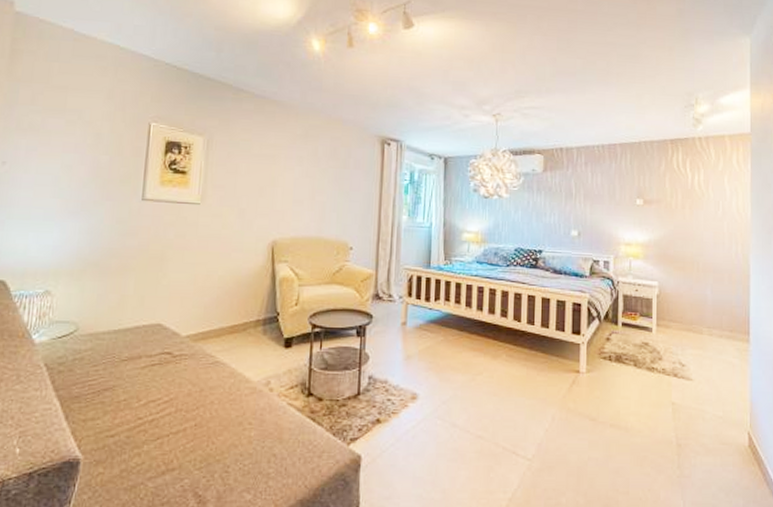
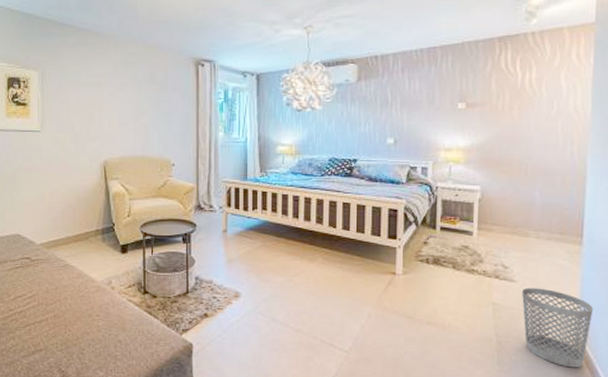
wastebasket: none [698,386,762,470] -> present [522,287,594,368]

